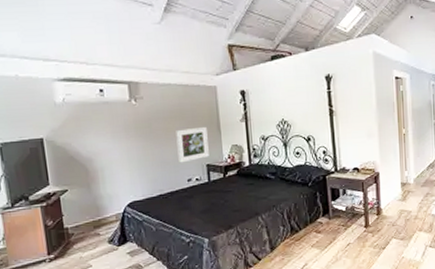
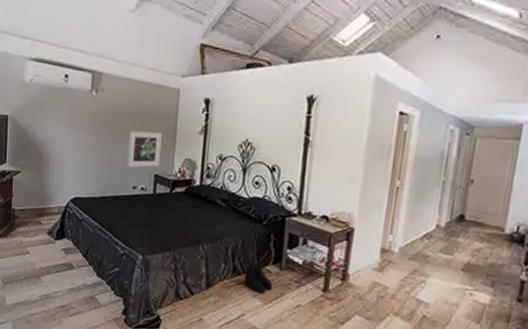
boots: none [300,218,326,244] -> present [243,262,273,294]

